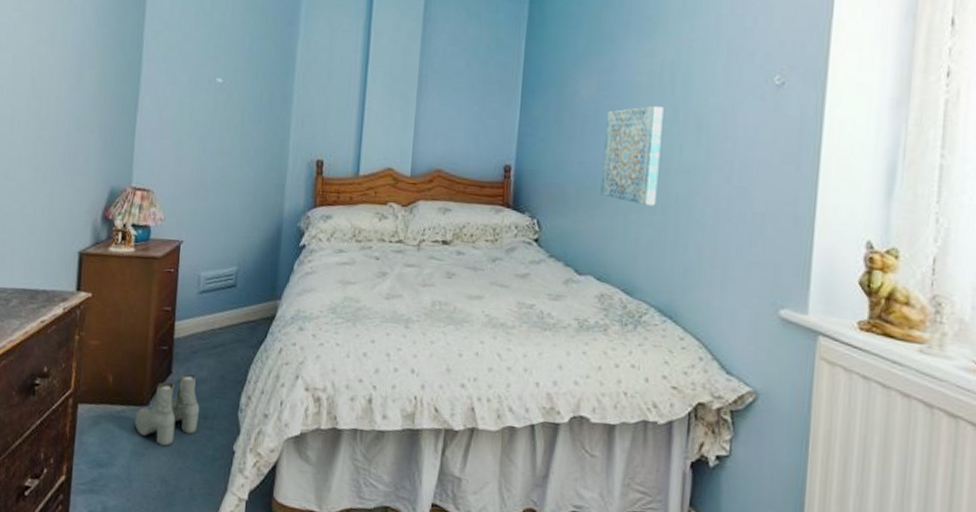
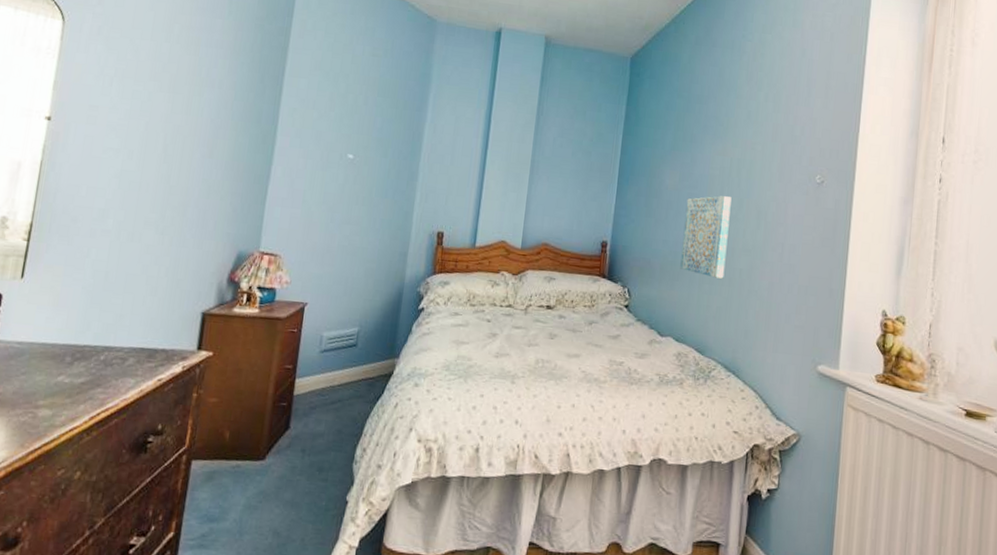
boots: present [135,373,200,446] -> none [249,428,316,499]

